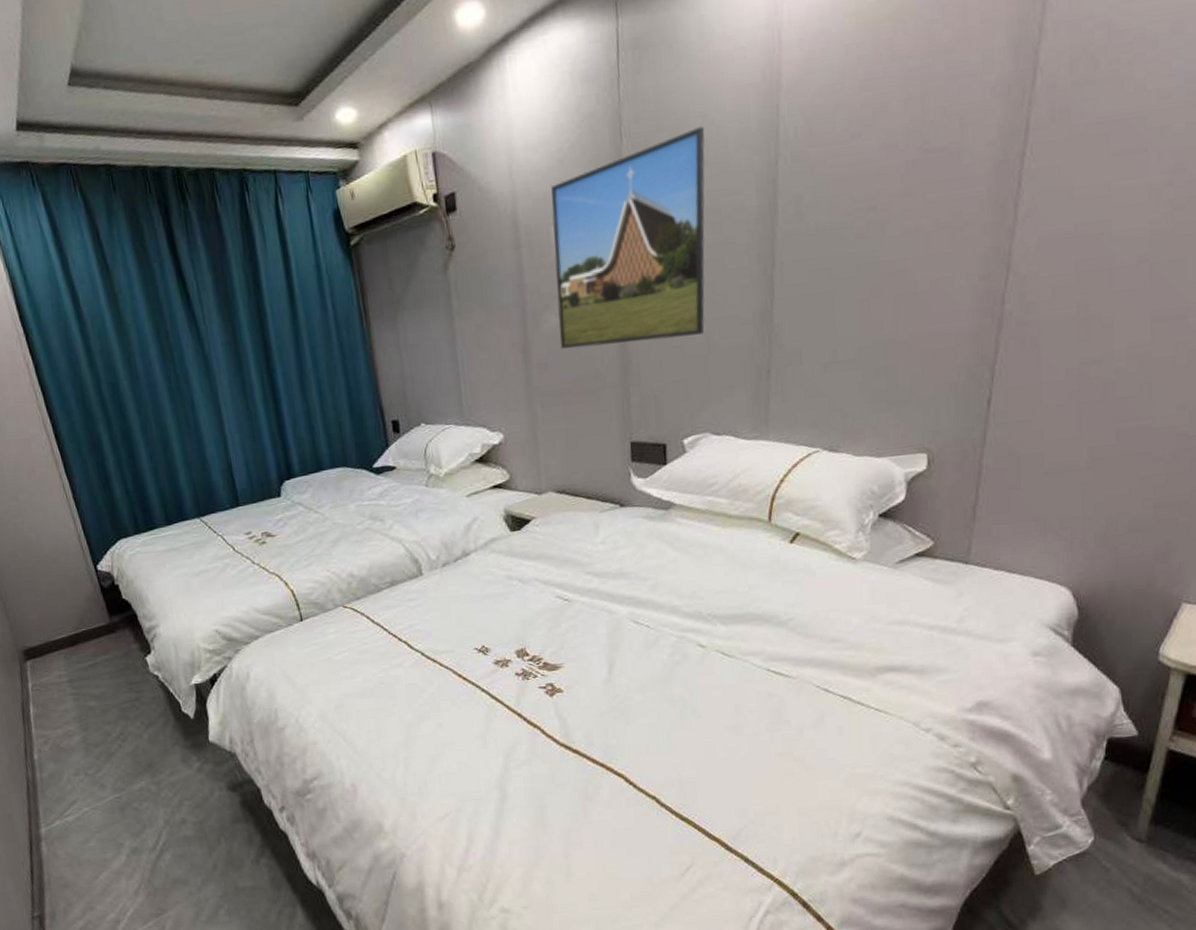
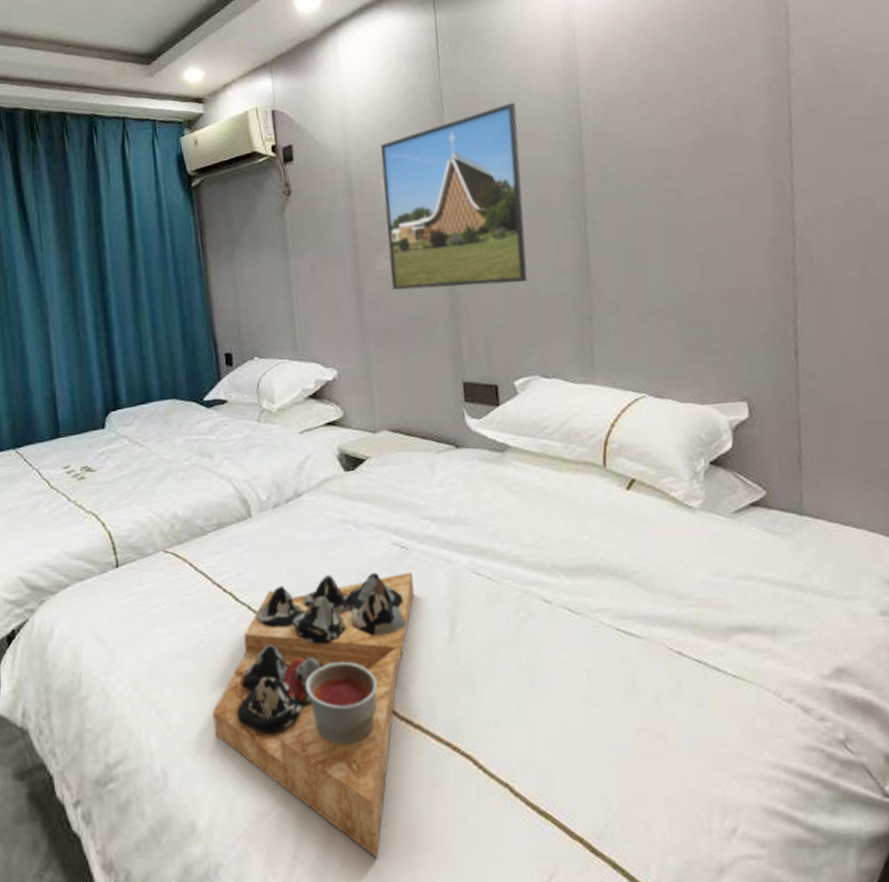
decorative tray: none [393,621,576,852] -> present [213,571,414,859]

